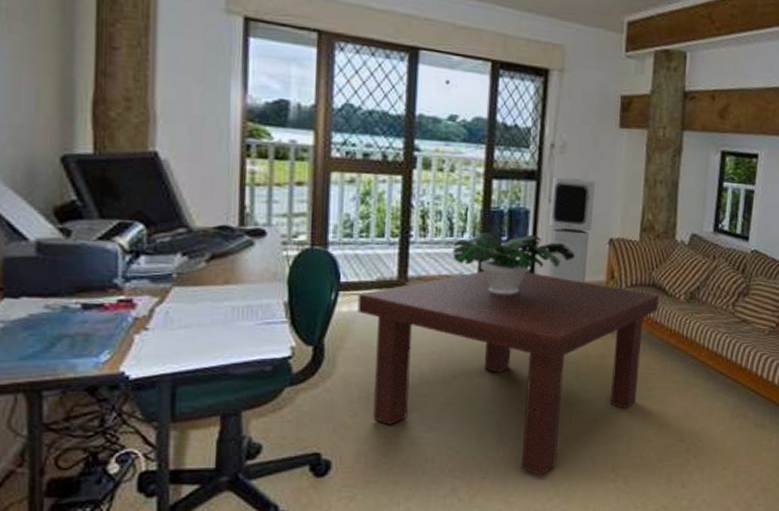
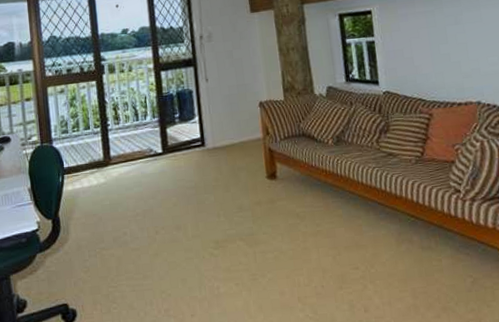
coffee table: present [357,271,660,475] -> none [77,139,312,310]
potted plant: present [452,232,575,296] -> none [139,108,234,161]
air purifier: present [548,178,596,283] -> none [205,58,246,142]

